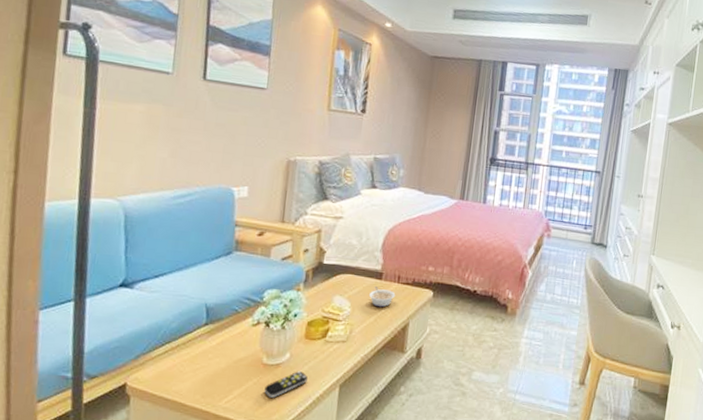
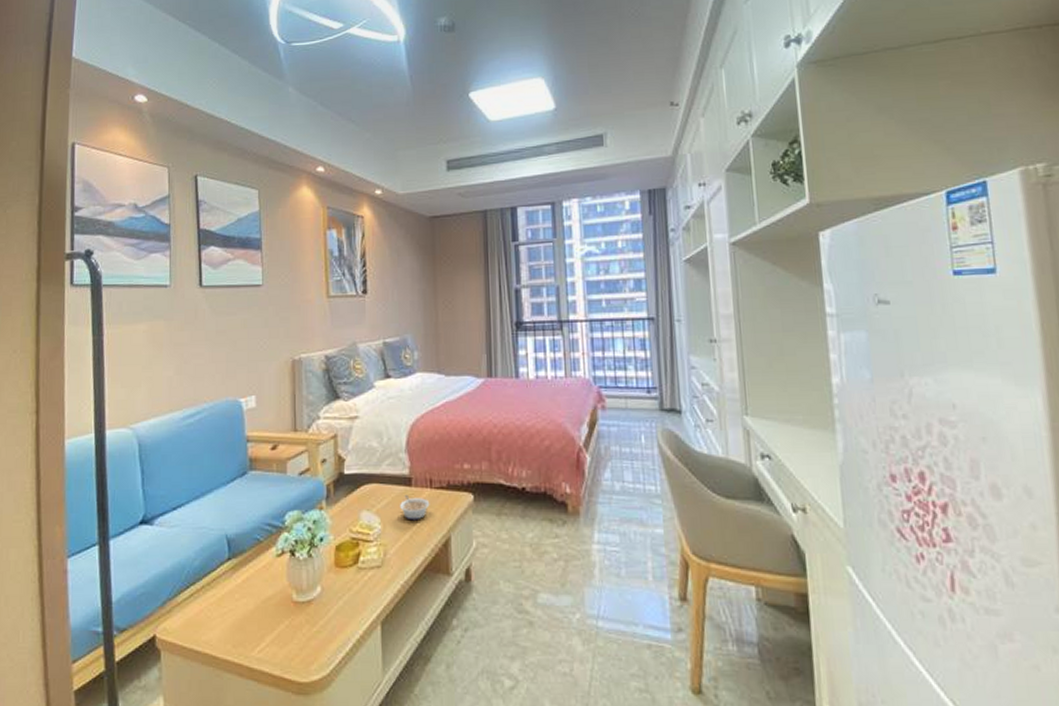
remote control: present [264,371,308,398] -> none [298,608,344,643]

